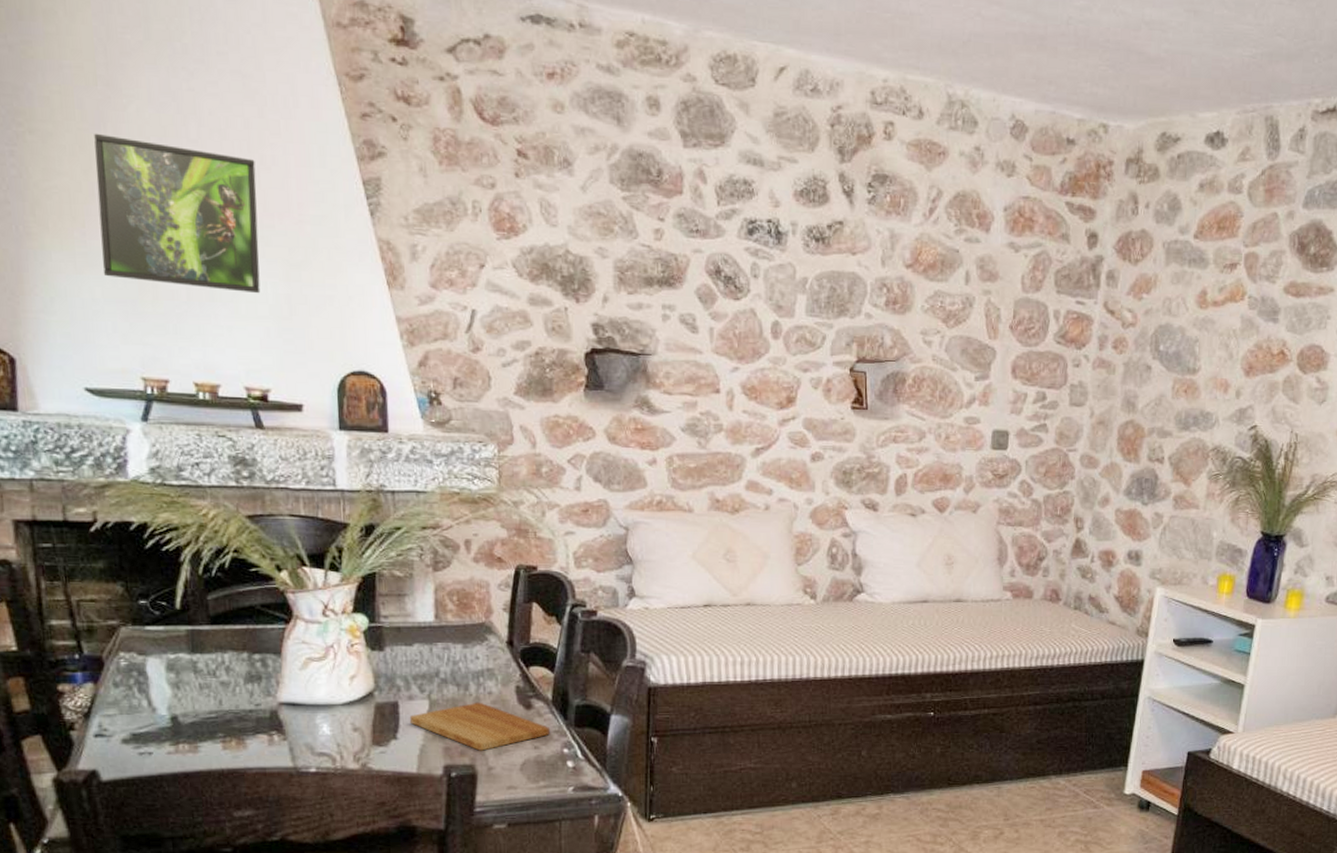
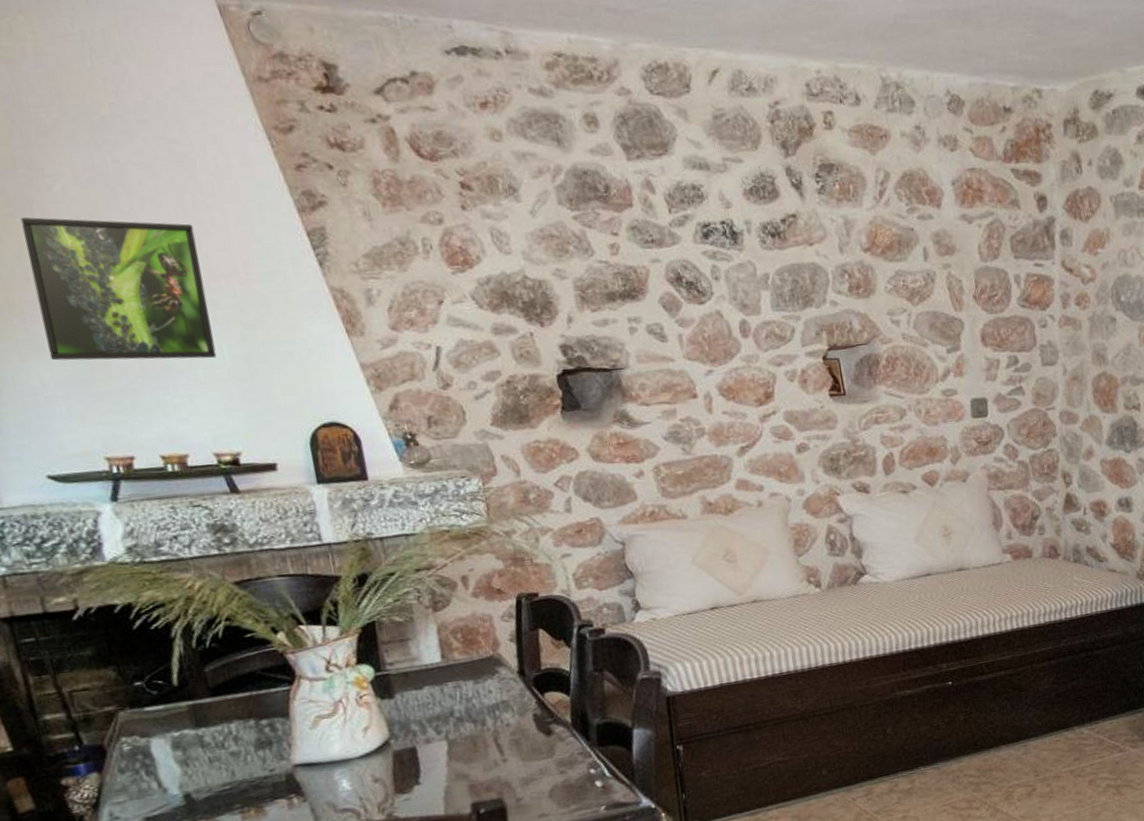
cutting board: present [409,702,550,751] -> none [429,735,574,784]

